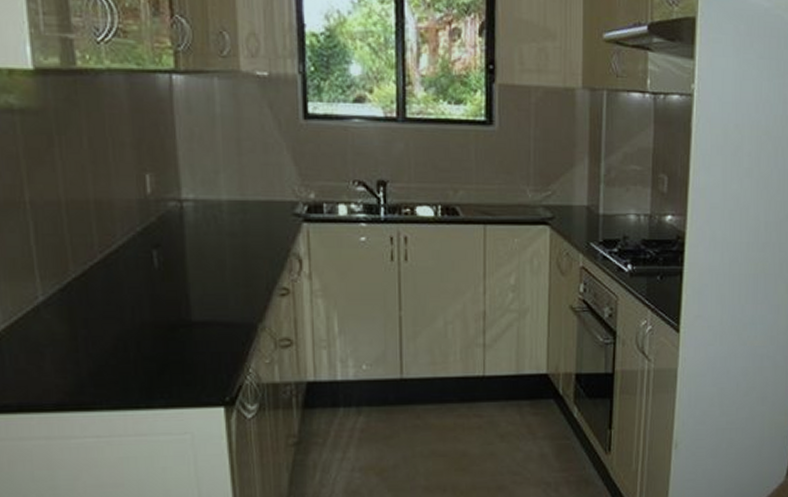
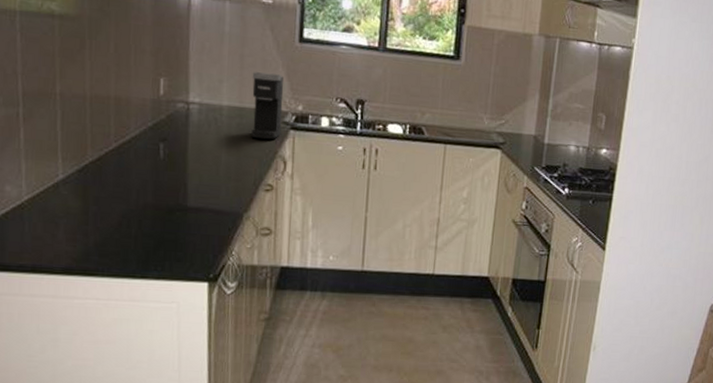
coffee maker: none [252,158,293,236] -> present [251,72,284,140]

